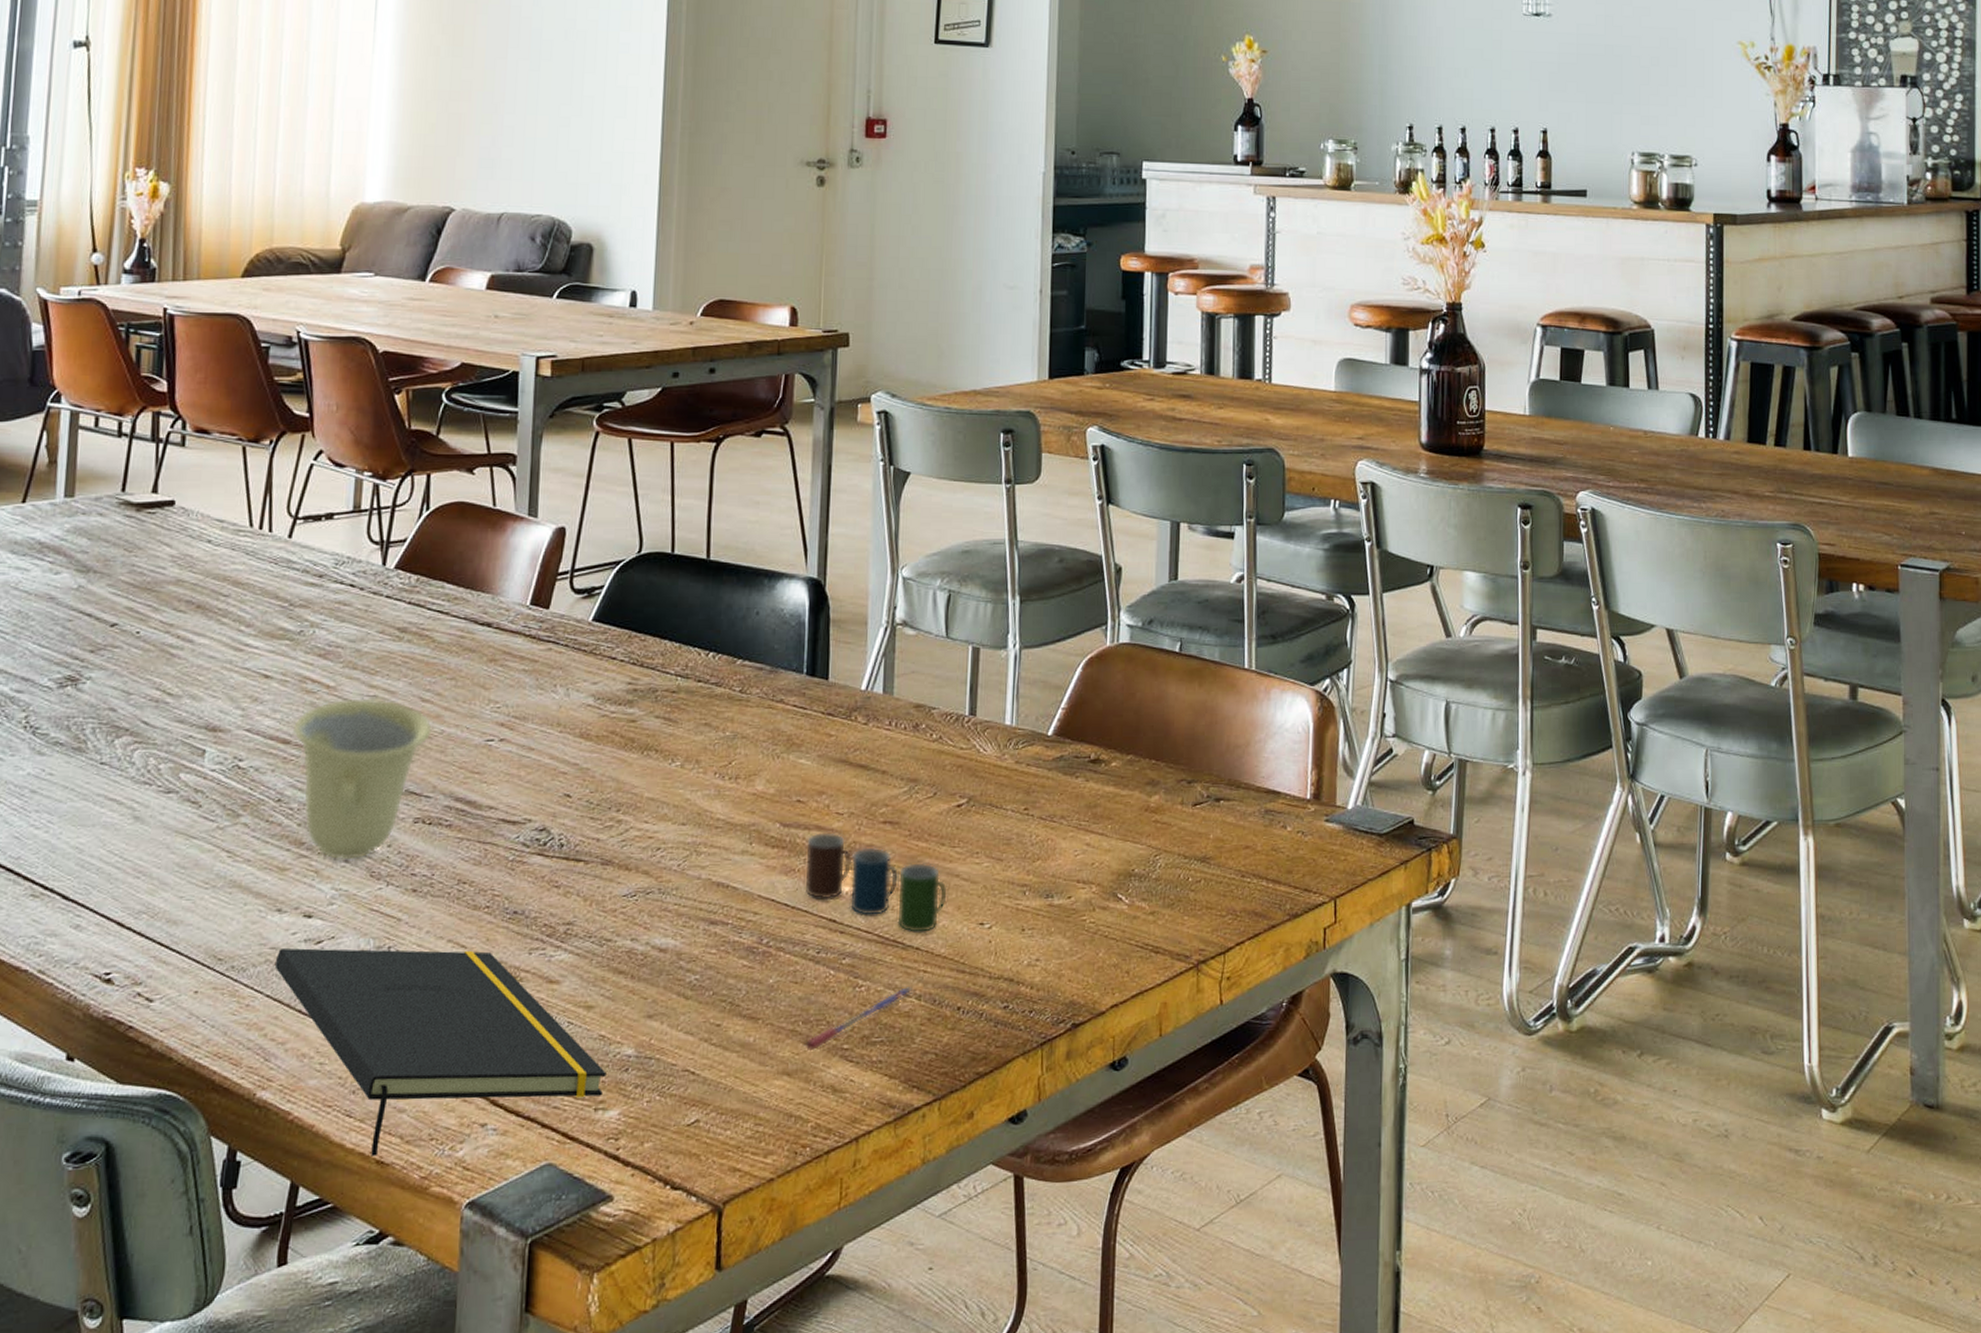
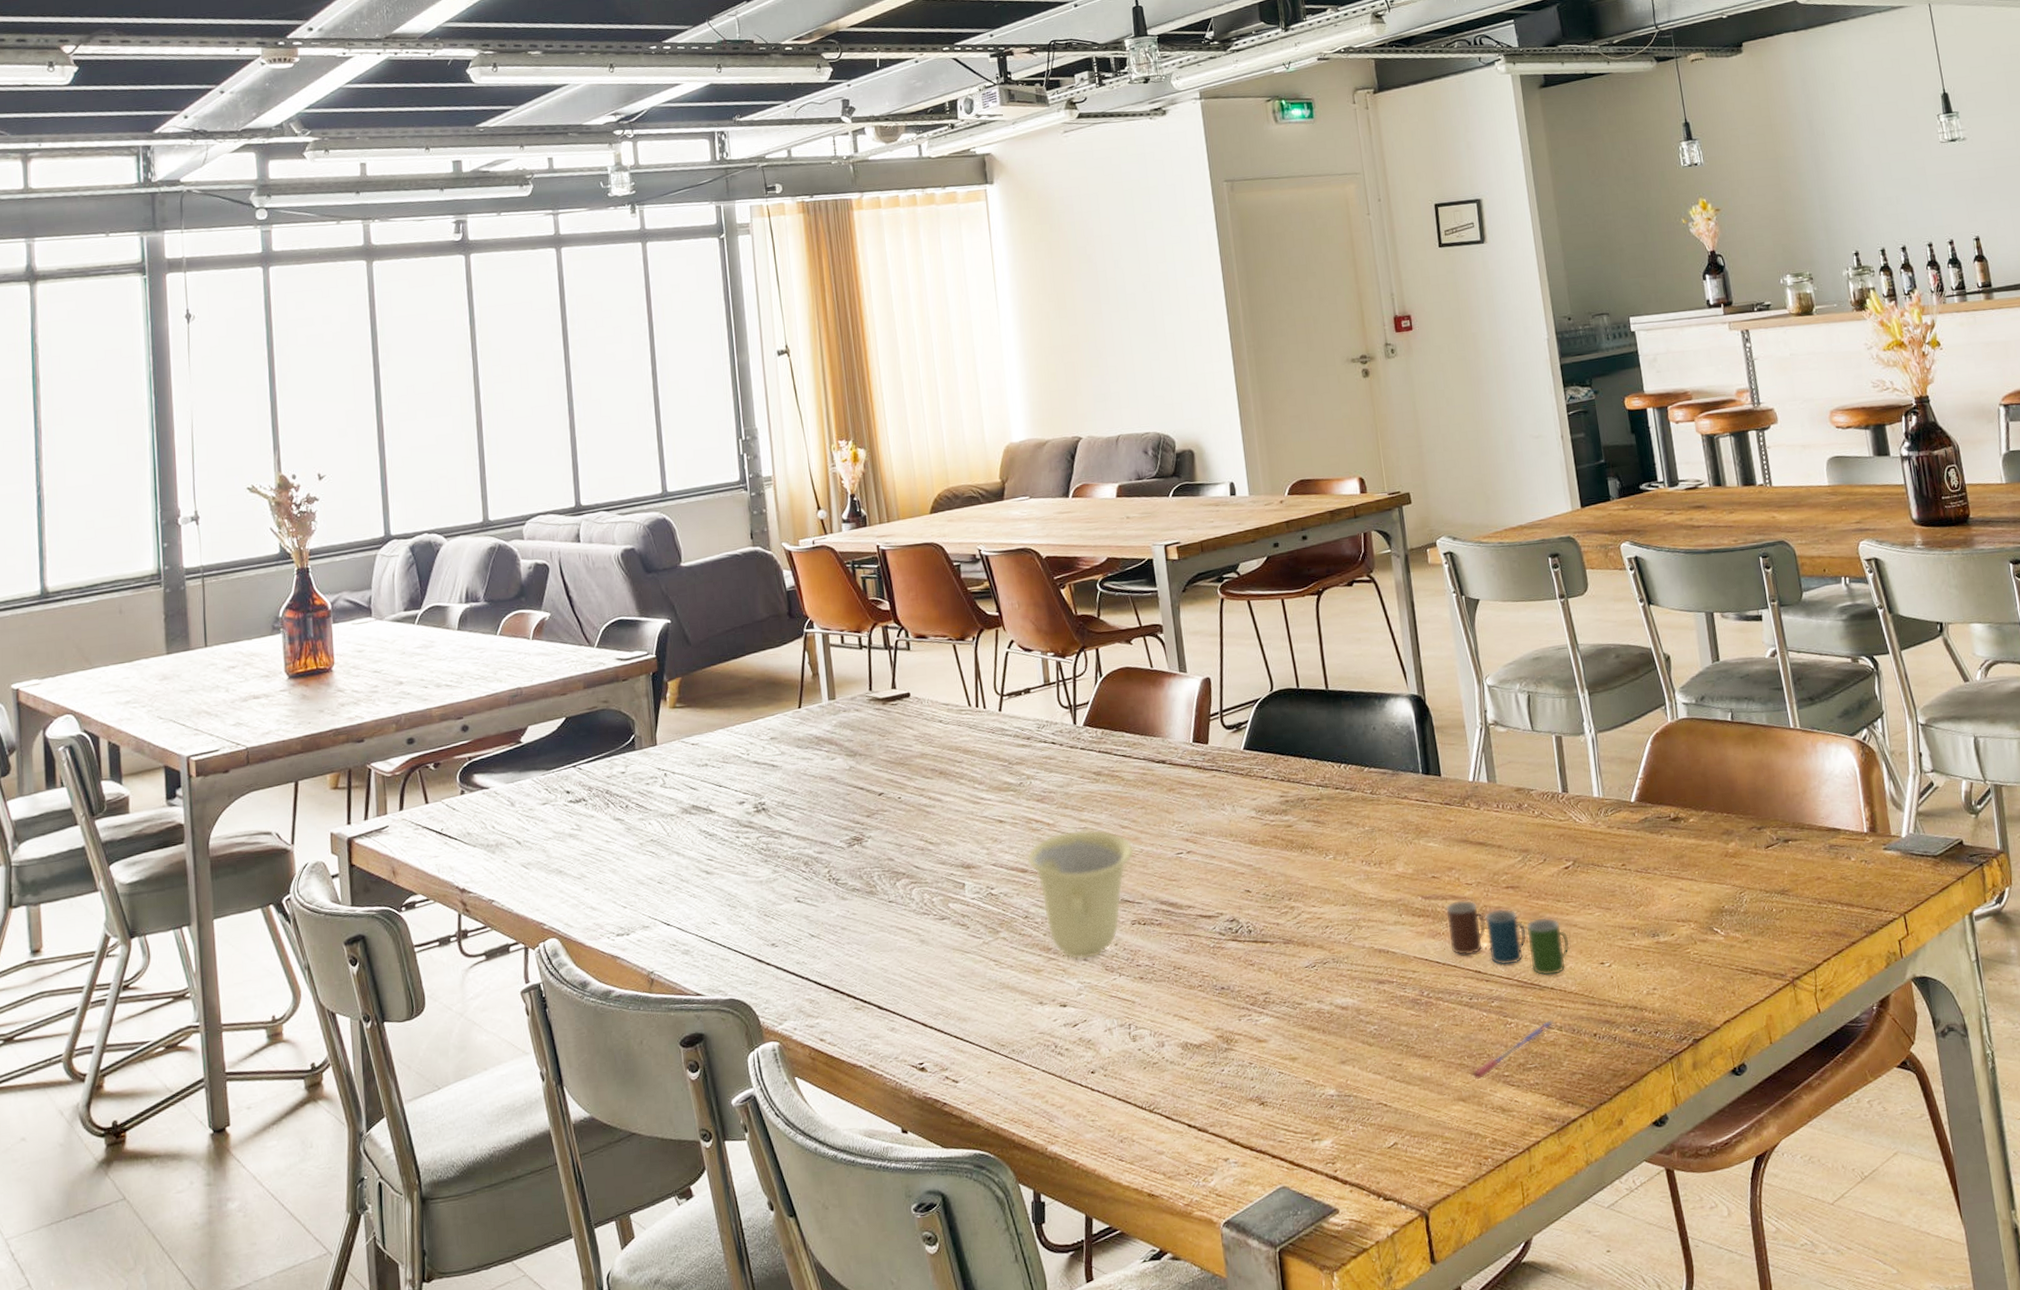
notepad: present [274,948,606,1157] -> none [1044,1021,1317,1191]

